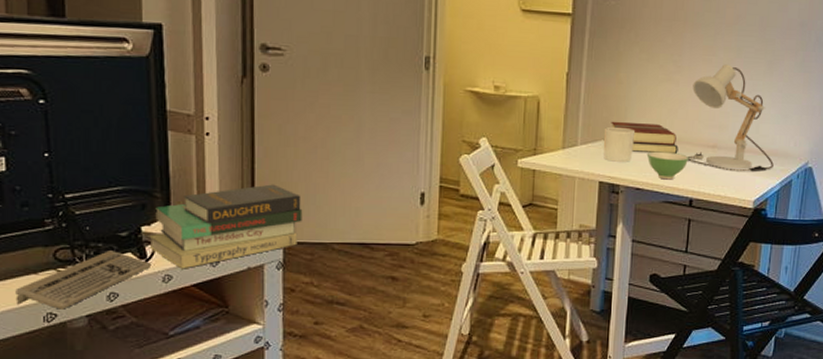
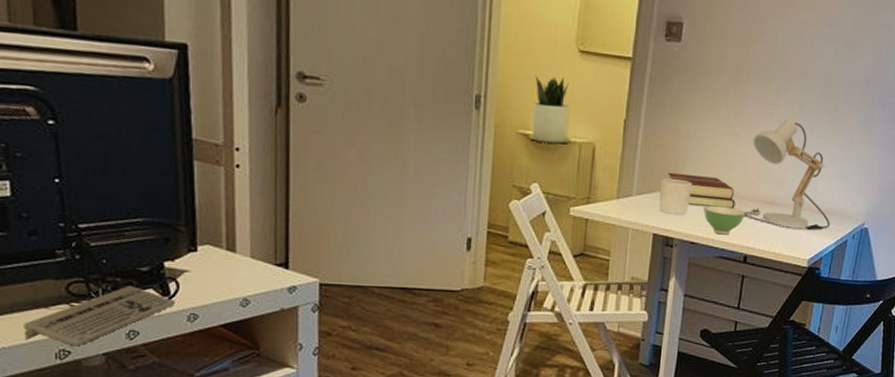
books: present [149,184,303,269] -> none [172,222,341,309]
planter: none [477,35,518,99] -> present [529,75,572,144]

